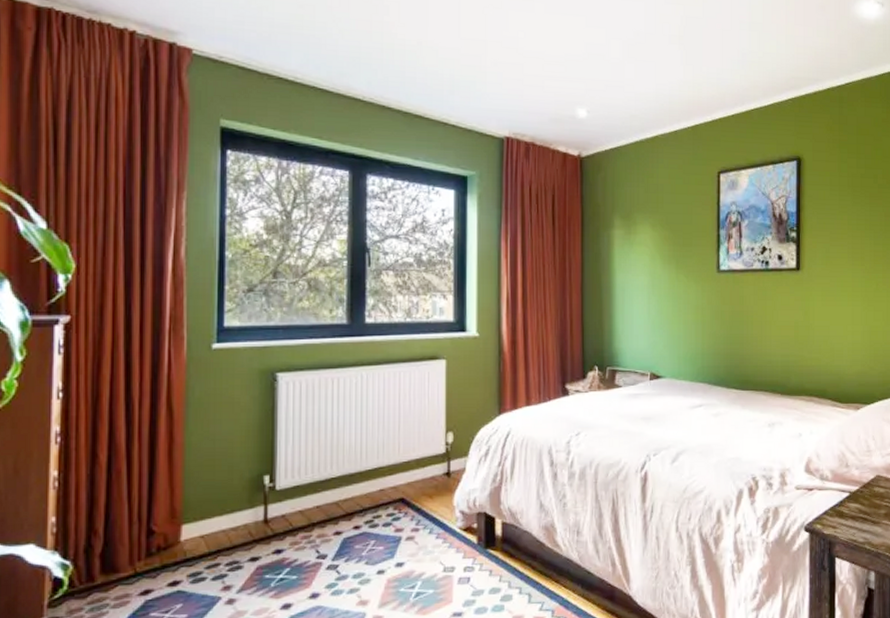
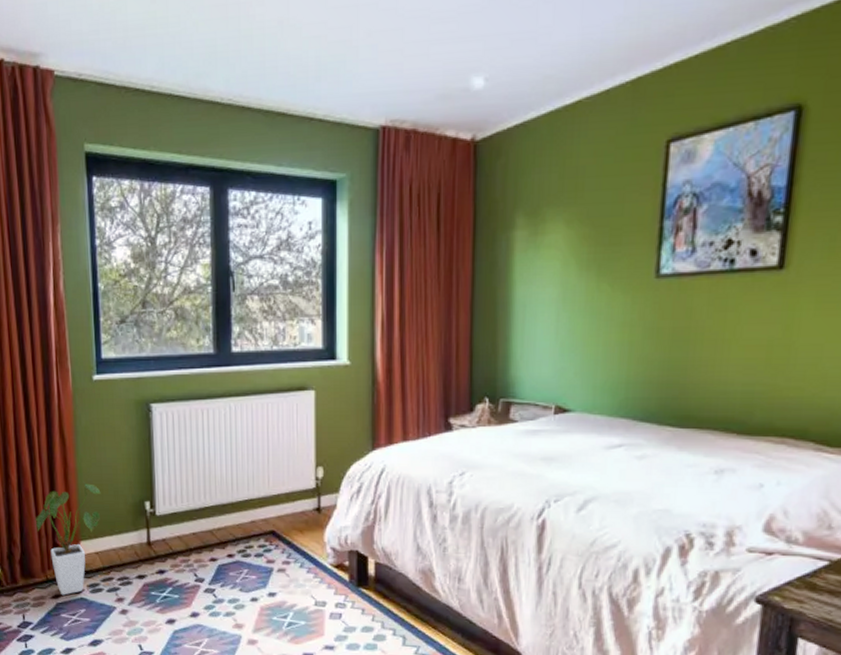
house plant: none [126,458,212,590] -> present [35,482,101,596]

